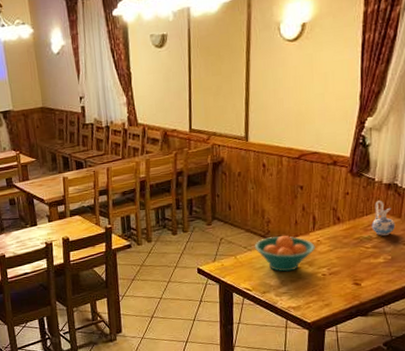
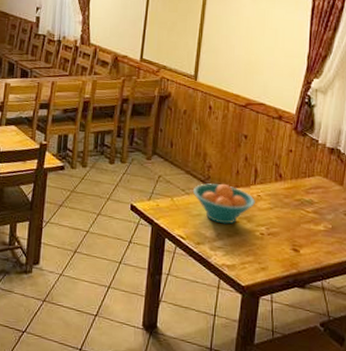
ceramic pitcher: present [371,200,396,236] -> none [313,163,337,202]

